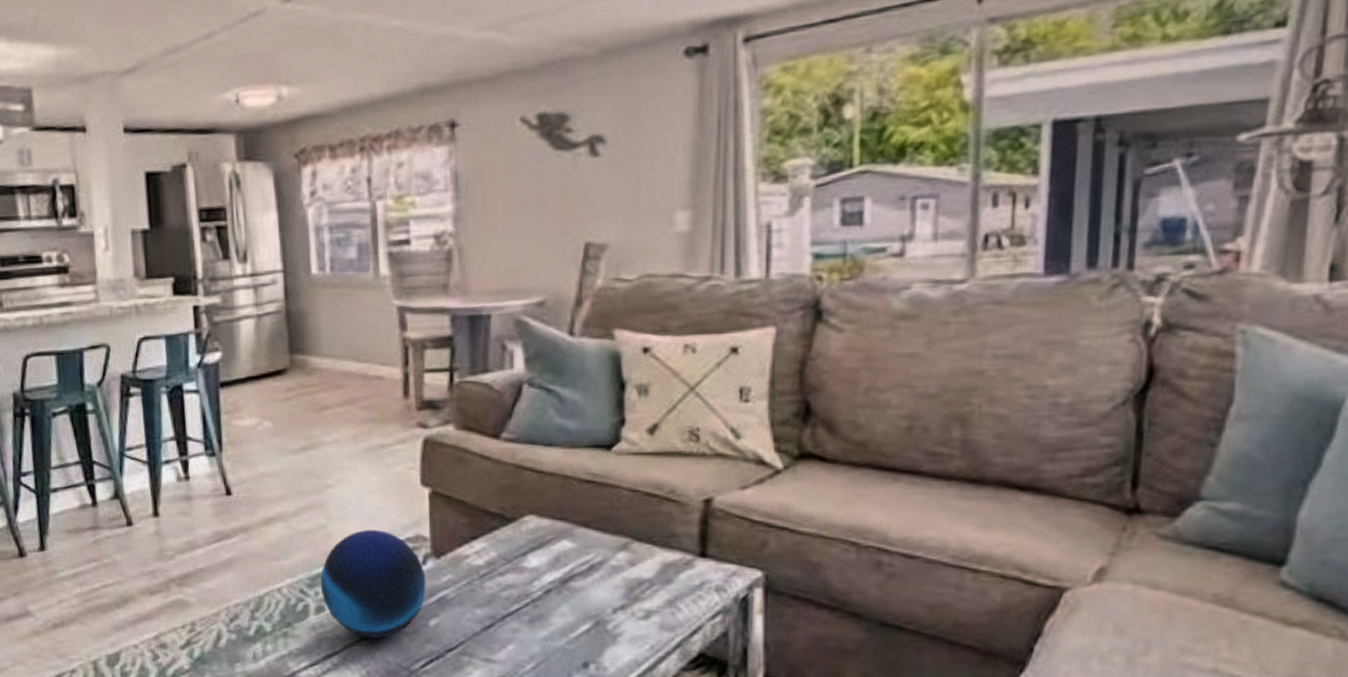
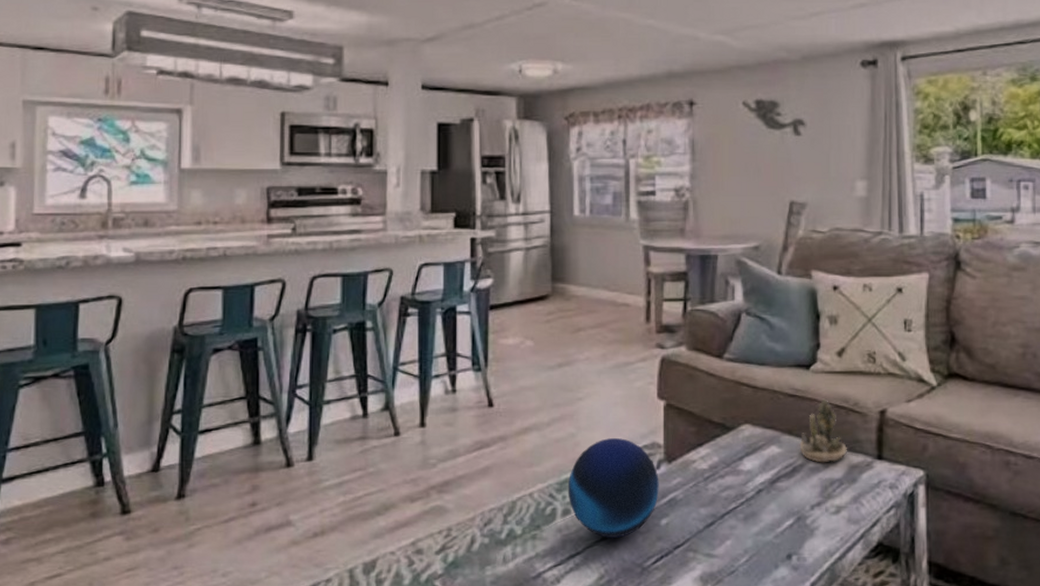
succulent planter: none [598,485,660,561] -> present [799,398,847,463]

